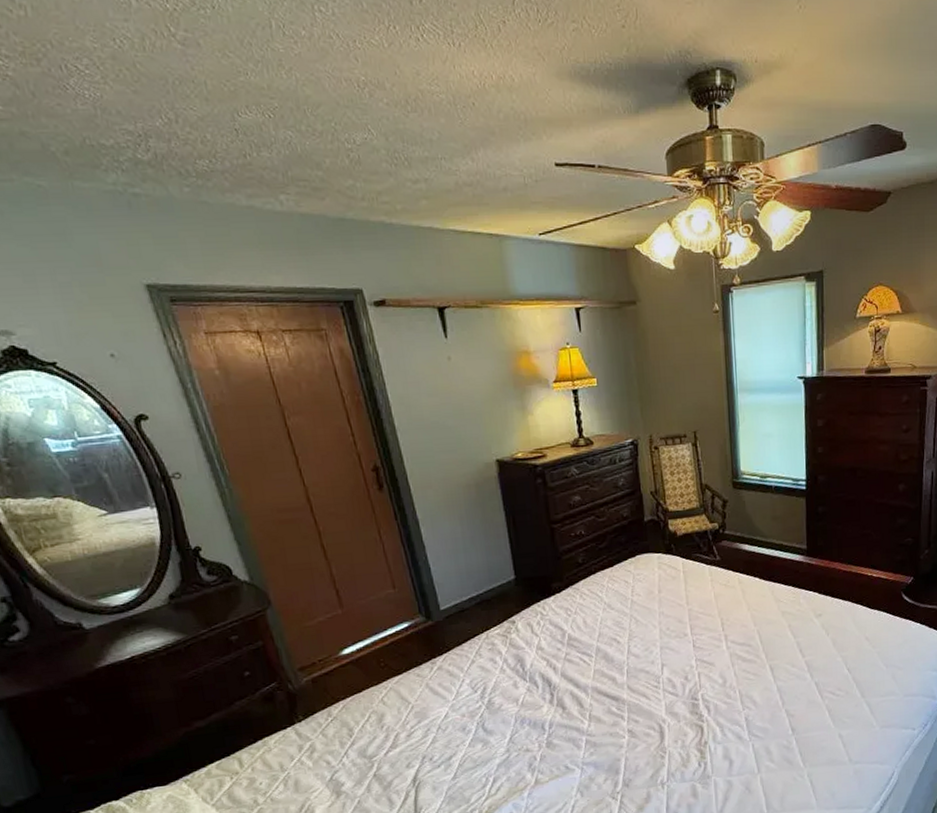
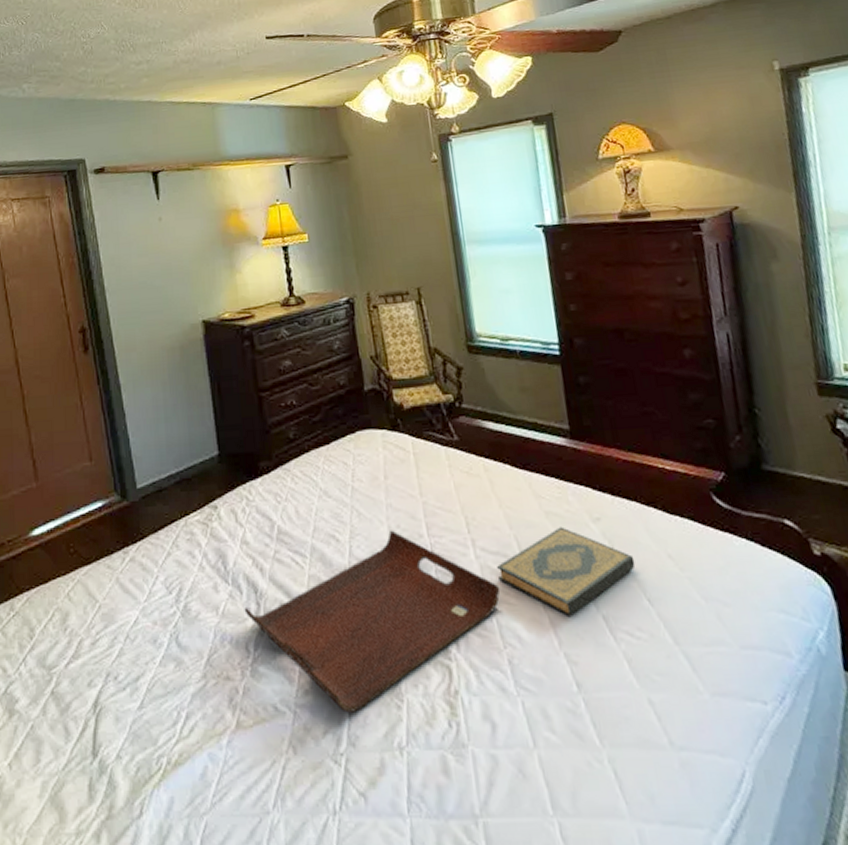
serving tray: none [540,632,744,765] -> present [244,530,500,713]
hardback book: none [742,622,842,685] -> present [497,526,636,616]

